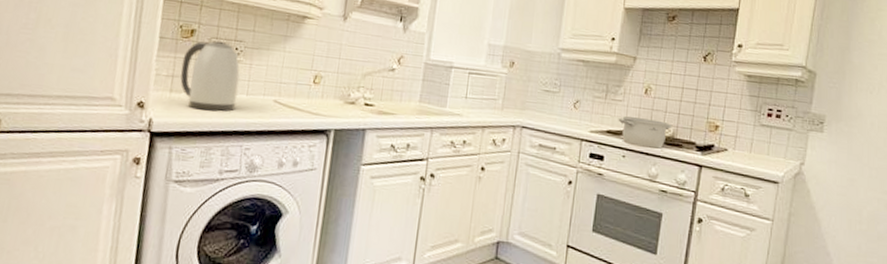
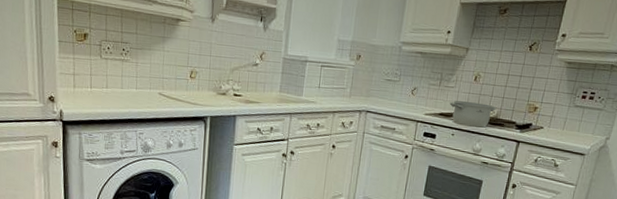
kettle: present [180,40,240,112] -> none [80,43,129,103]

